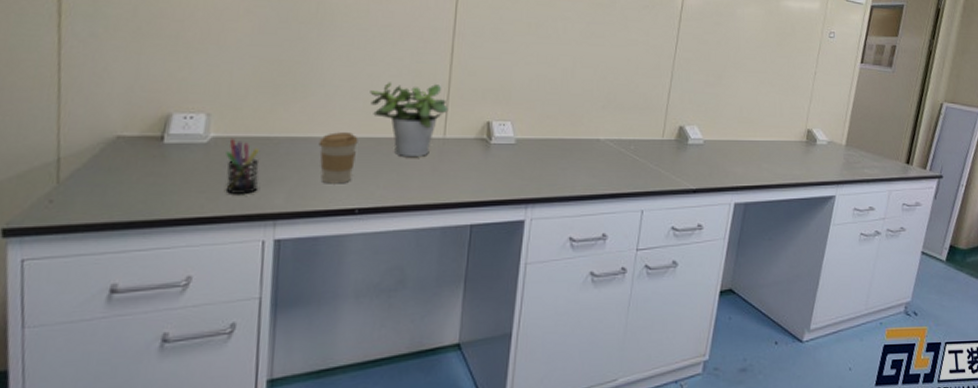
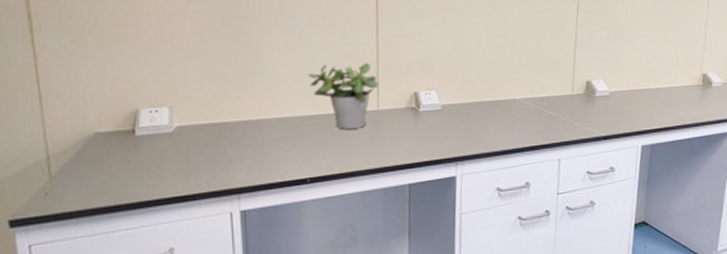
pen holder: present [225,139,260,194] -> none [190,127,220,175]
coffee cup: present [318,132,358,184] -> none [269,112,303,159]

